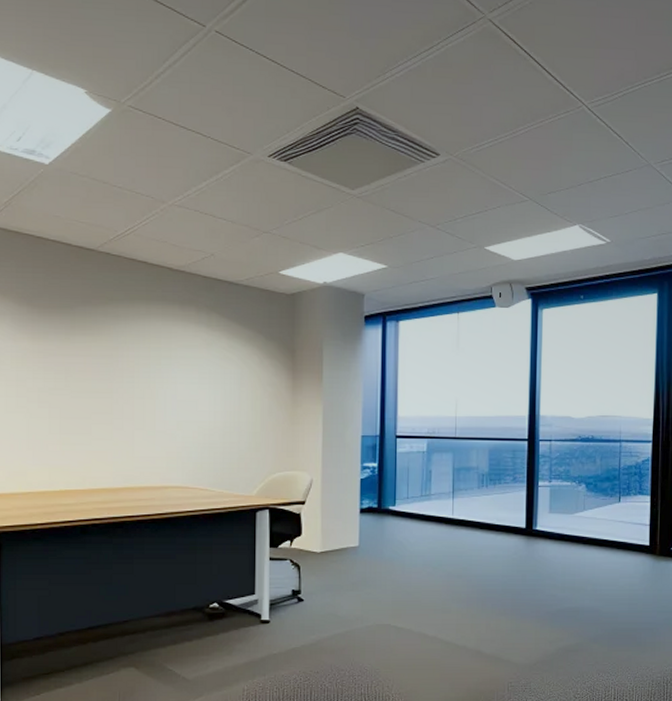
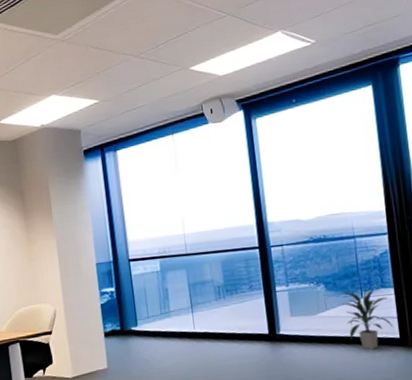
indoor plant: none [599,494,645,554] -> present [342,288,393,350]

